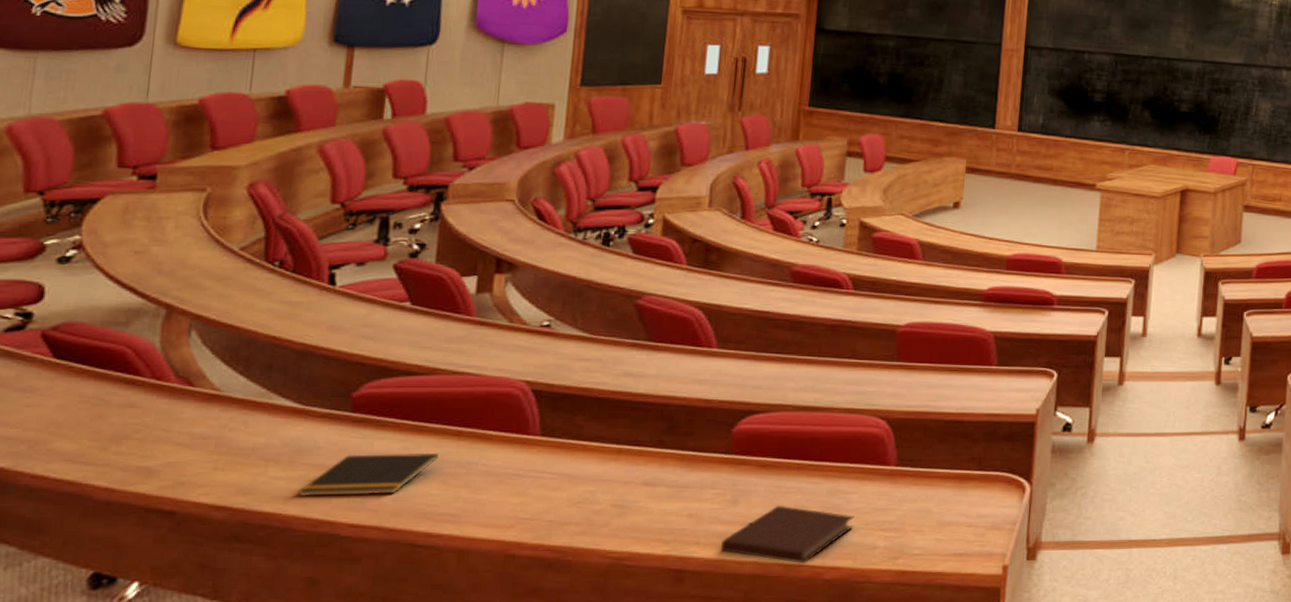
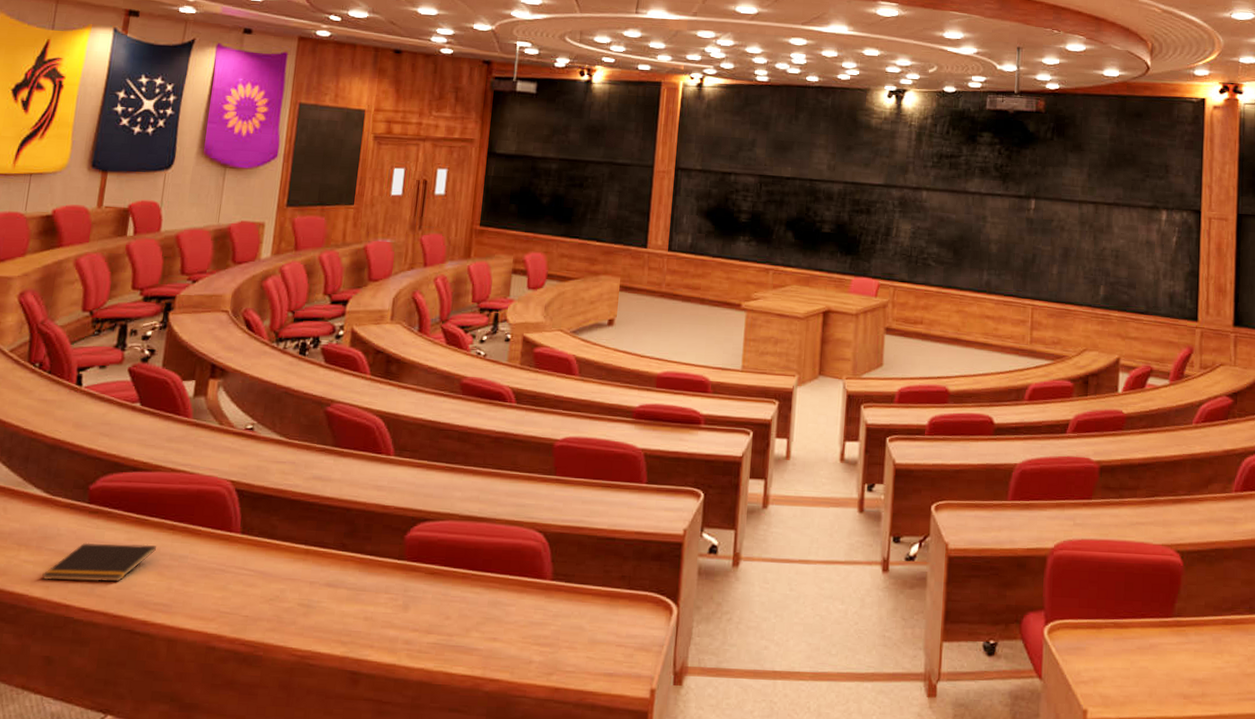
notebook: present [720,505,854,563] -> none [391,613,512,673]

